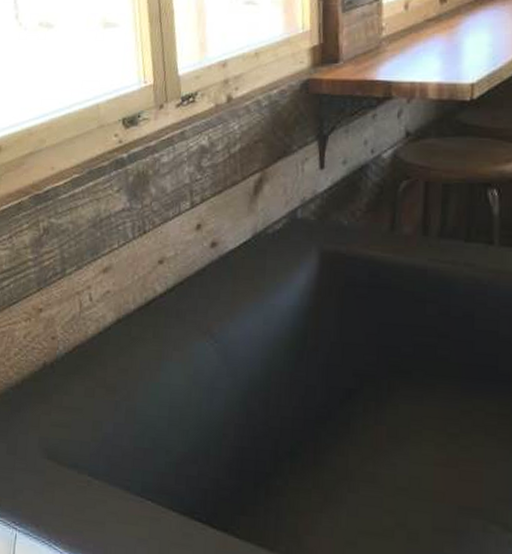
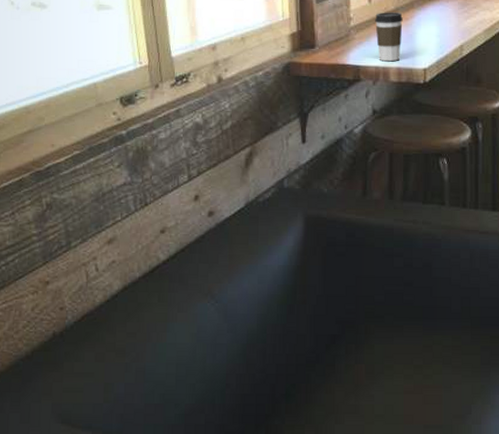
coffee cup: none [412,19,446,76] -> present [375,12,403,62]

